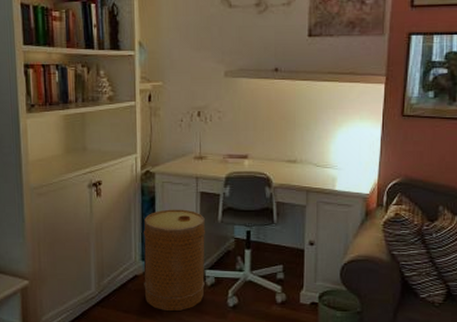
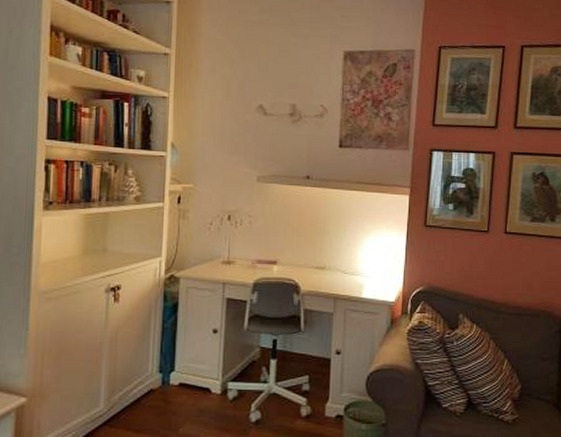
basket: present [144,209,206,311] -> none [160,316,231,428]

